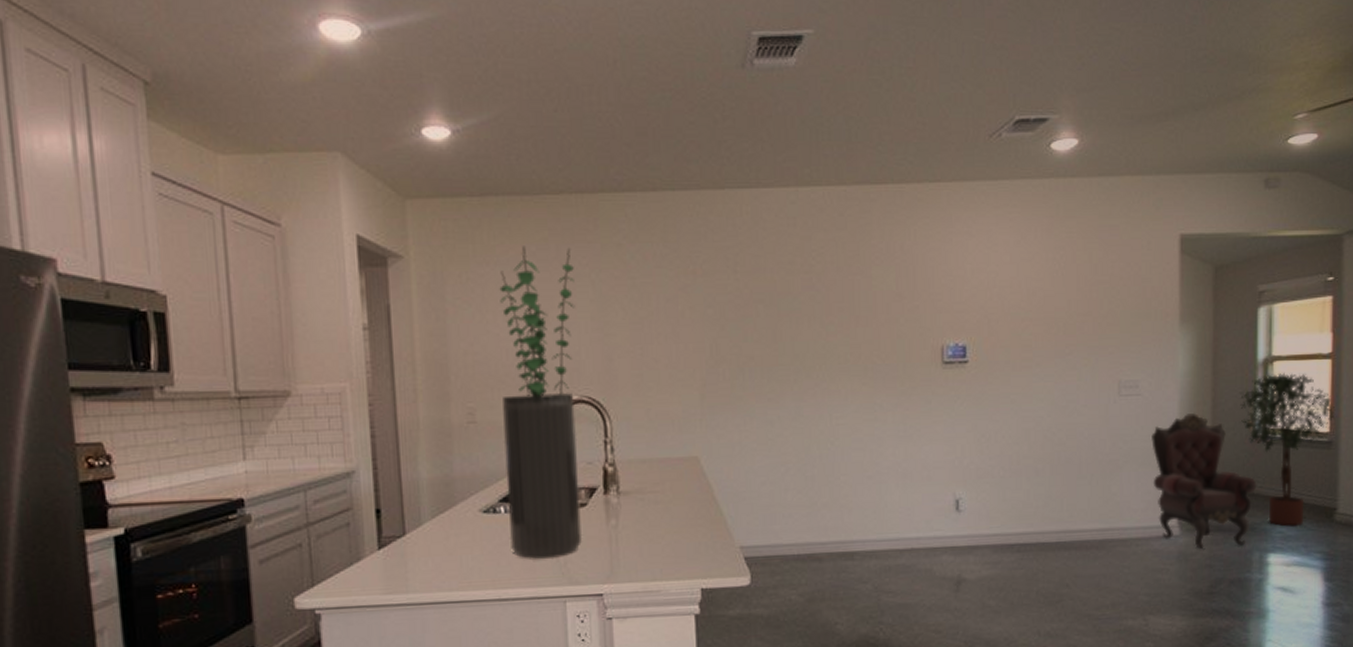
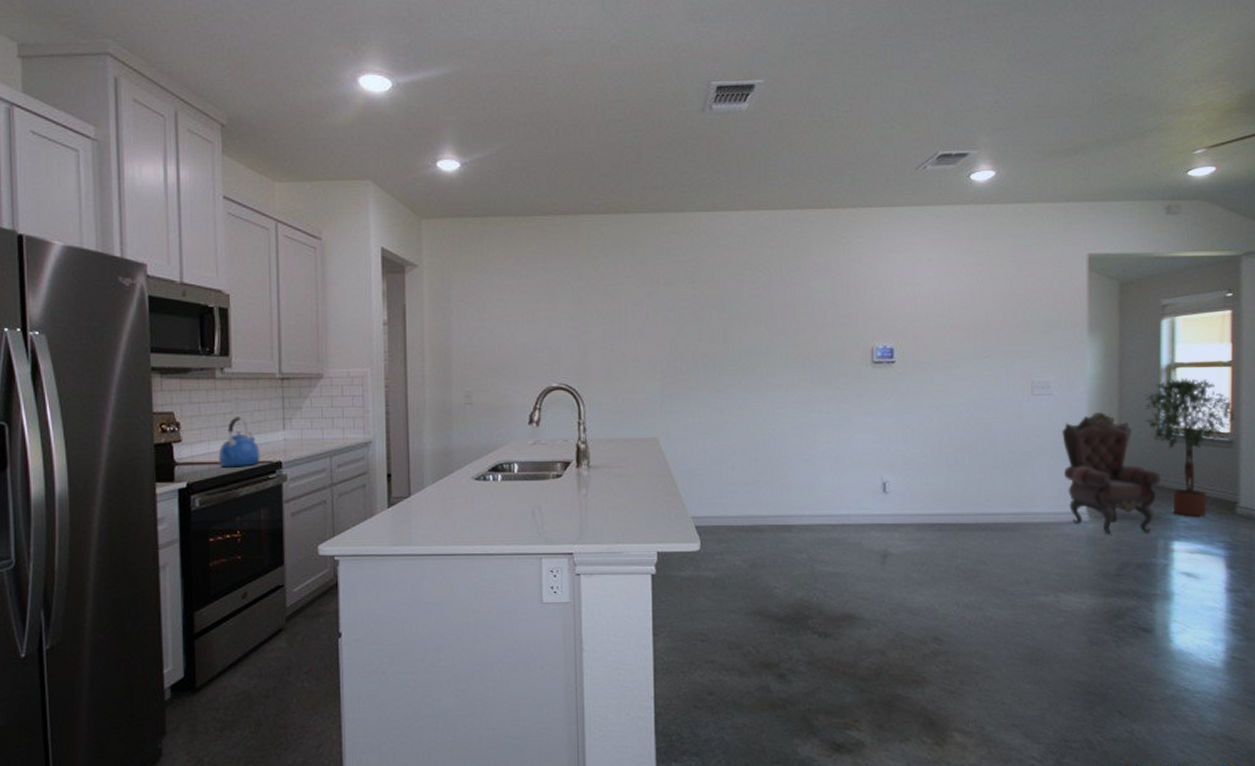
kettle: none [162,446,217,509] -> present [218,417,260,468]
vase: present [499,246,582,560] -> none [494,258,557,522]

